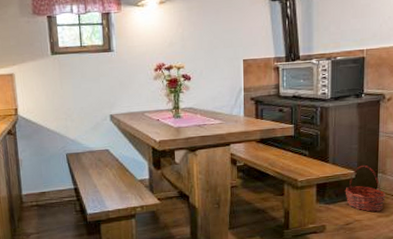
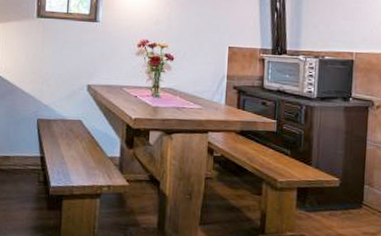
basket: present [345,165,386,212] -> none [328,173,373,228]

